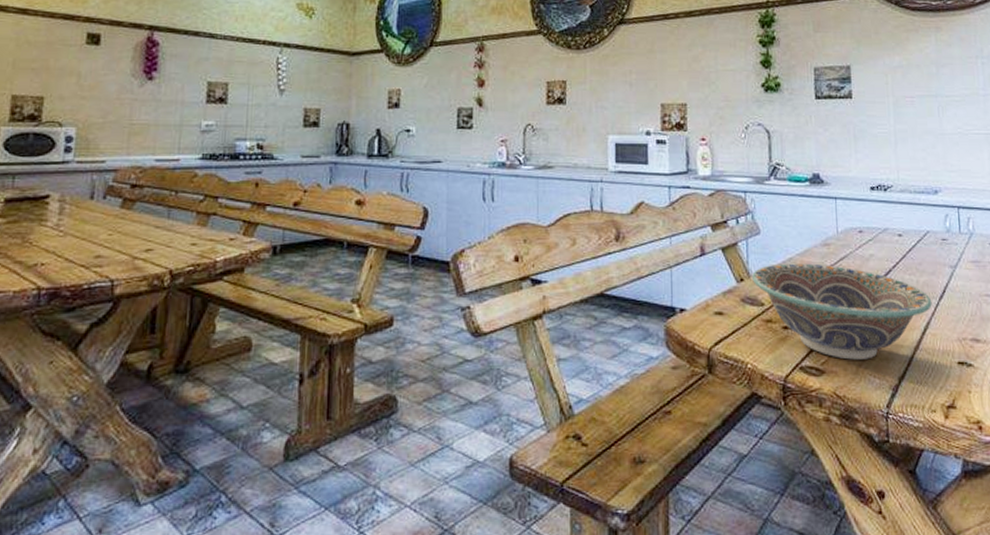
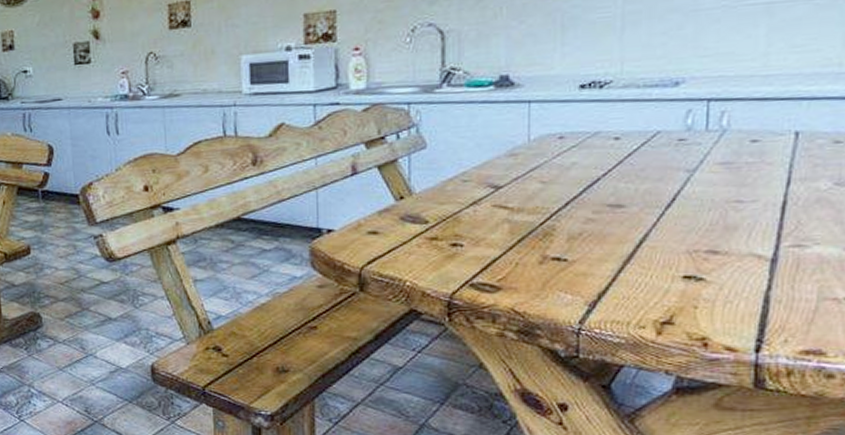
decorative bowl: present [752,263,932,360] -> none [415,176,655,276]

